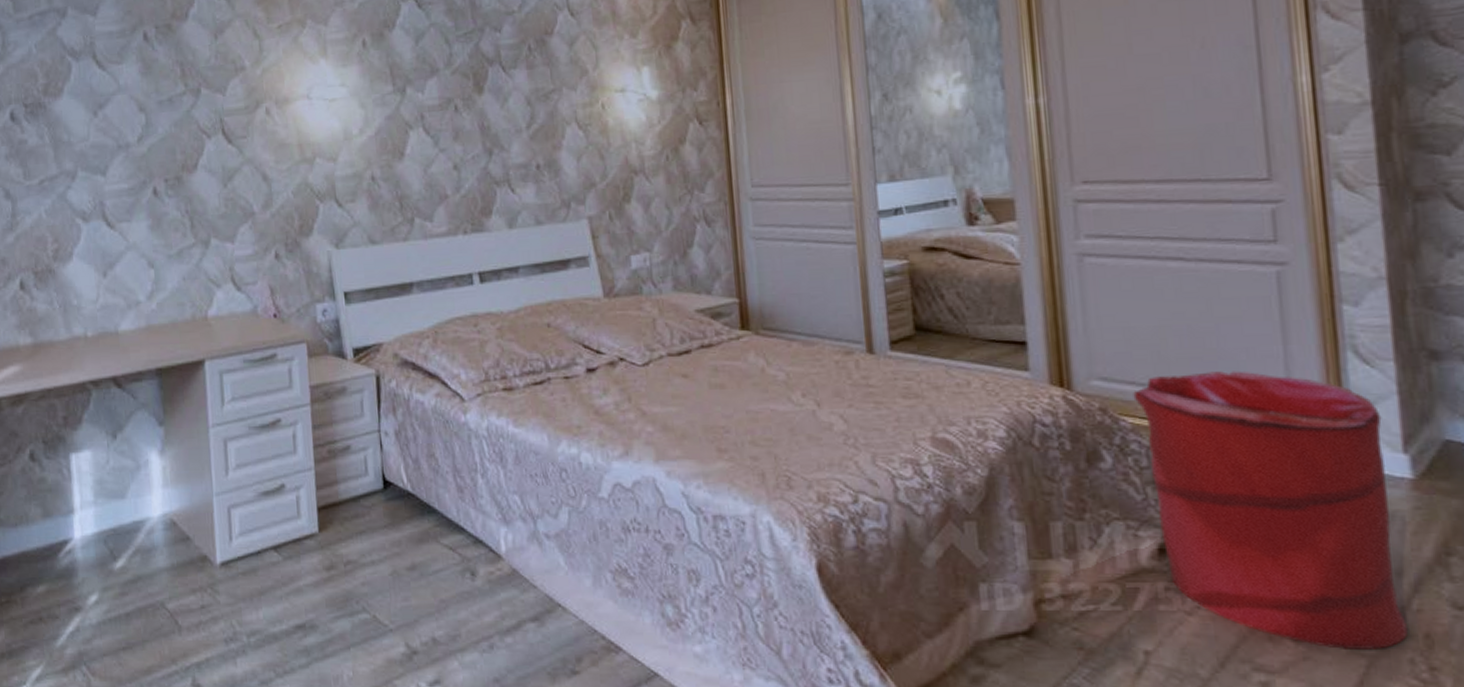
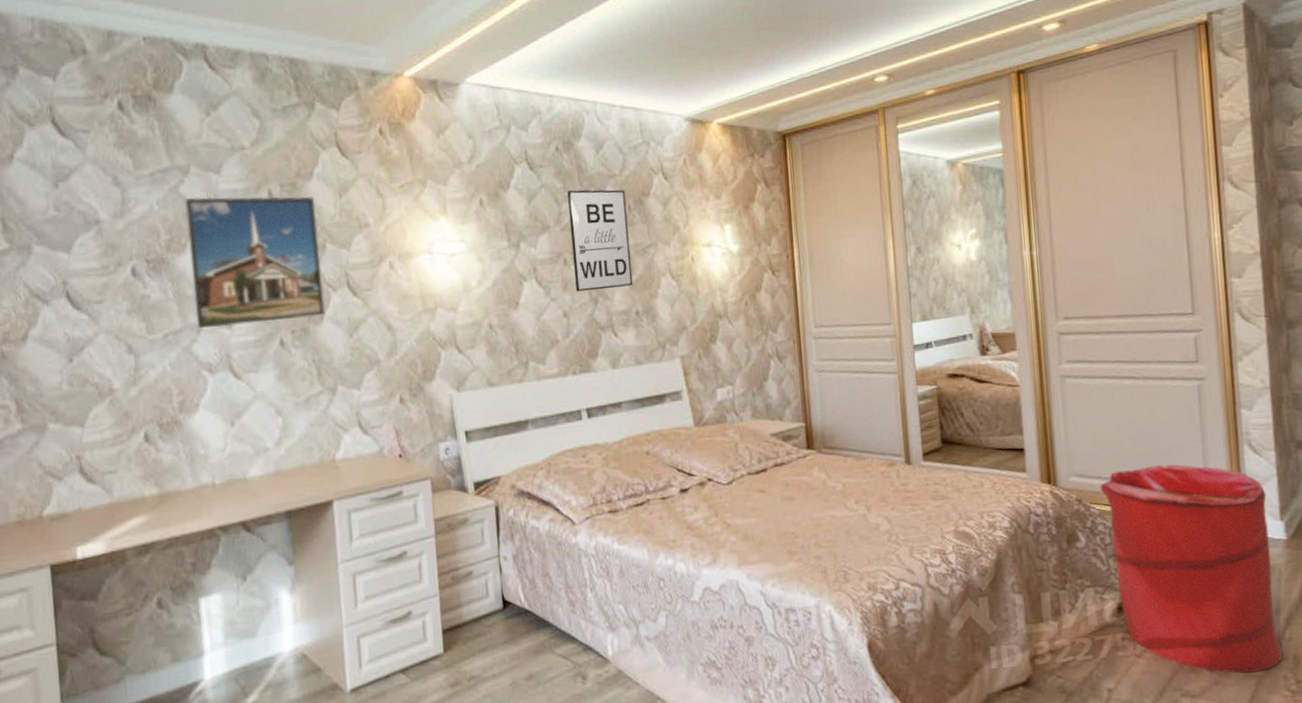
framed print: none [62,38,199,175] -> present [185,196,325,328]
wall art: none [459,28,534,142] -> present [567,189,633,292]

